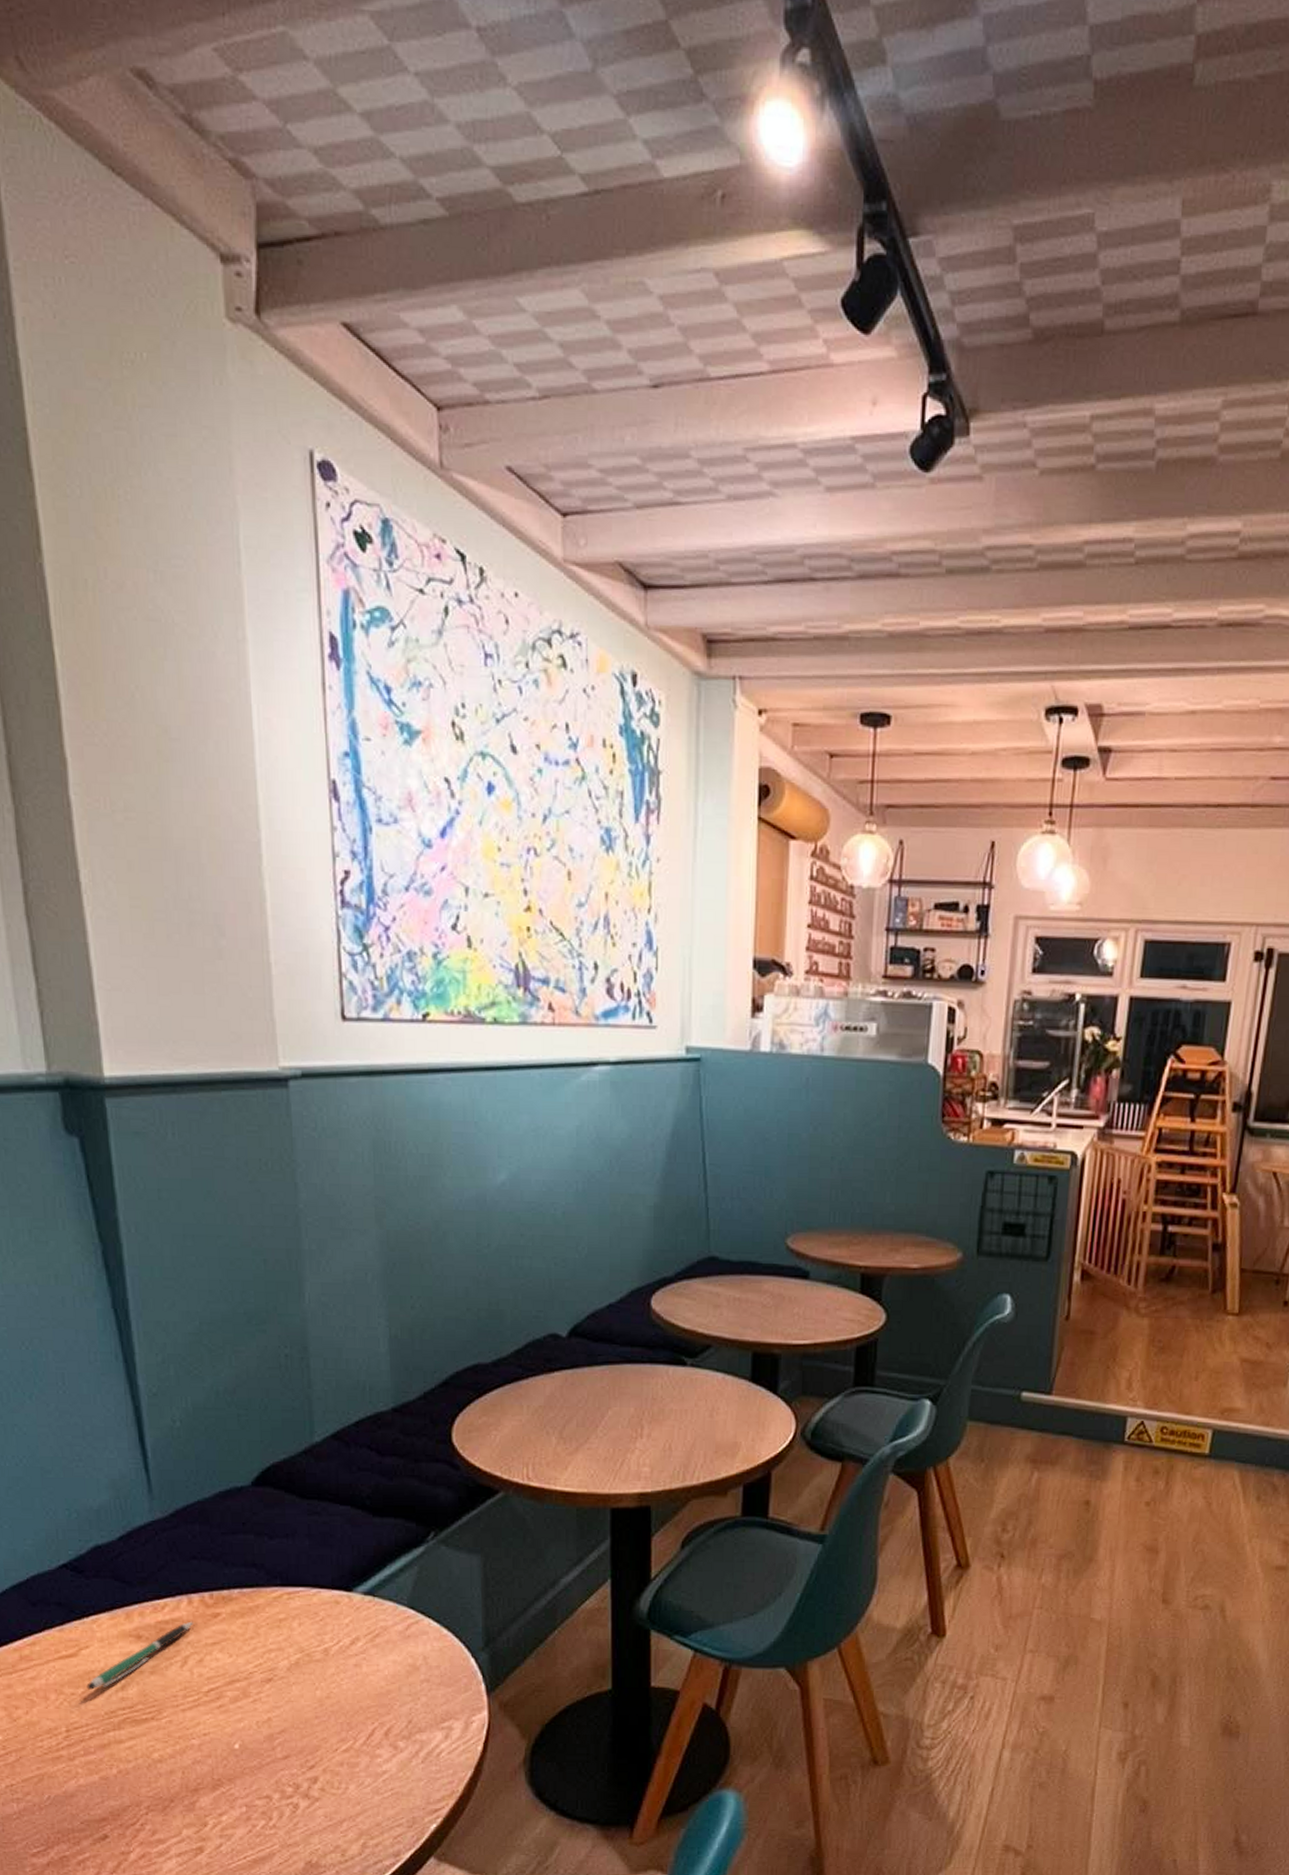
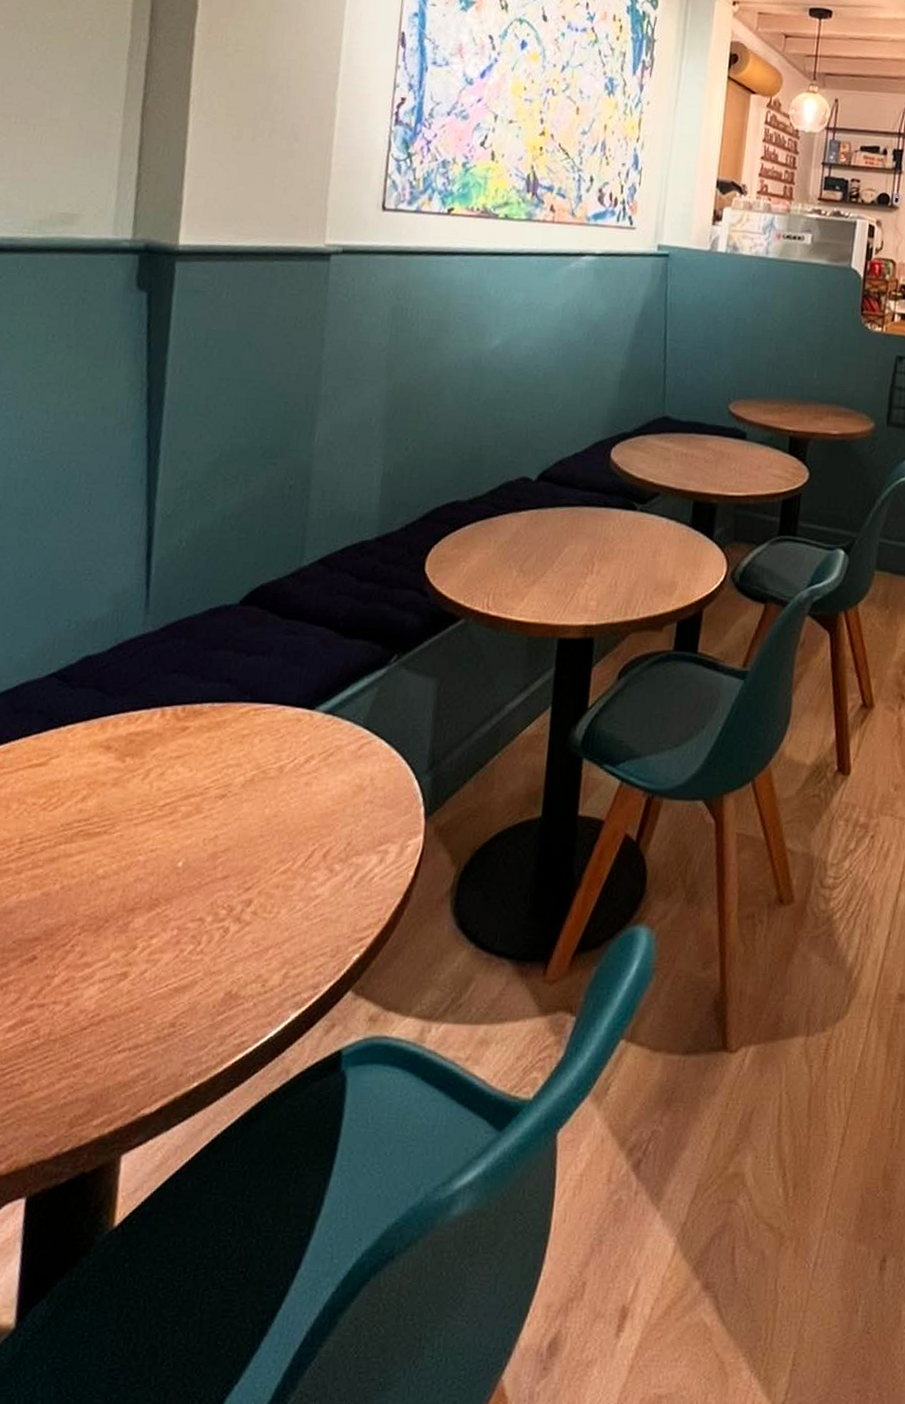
pen: present [86,1621,193,1690] -> none [49,734,162,800]

